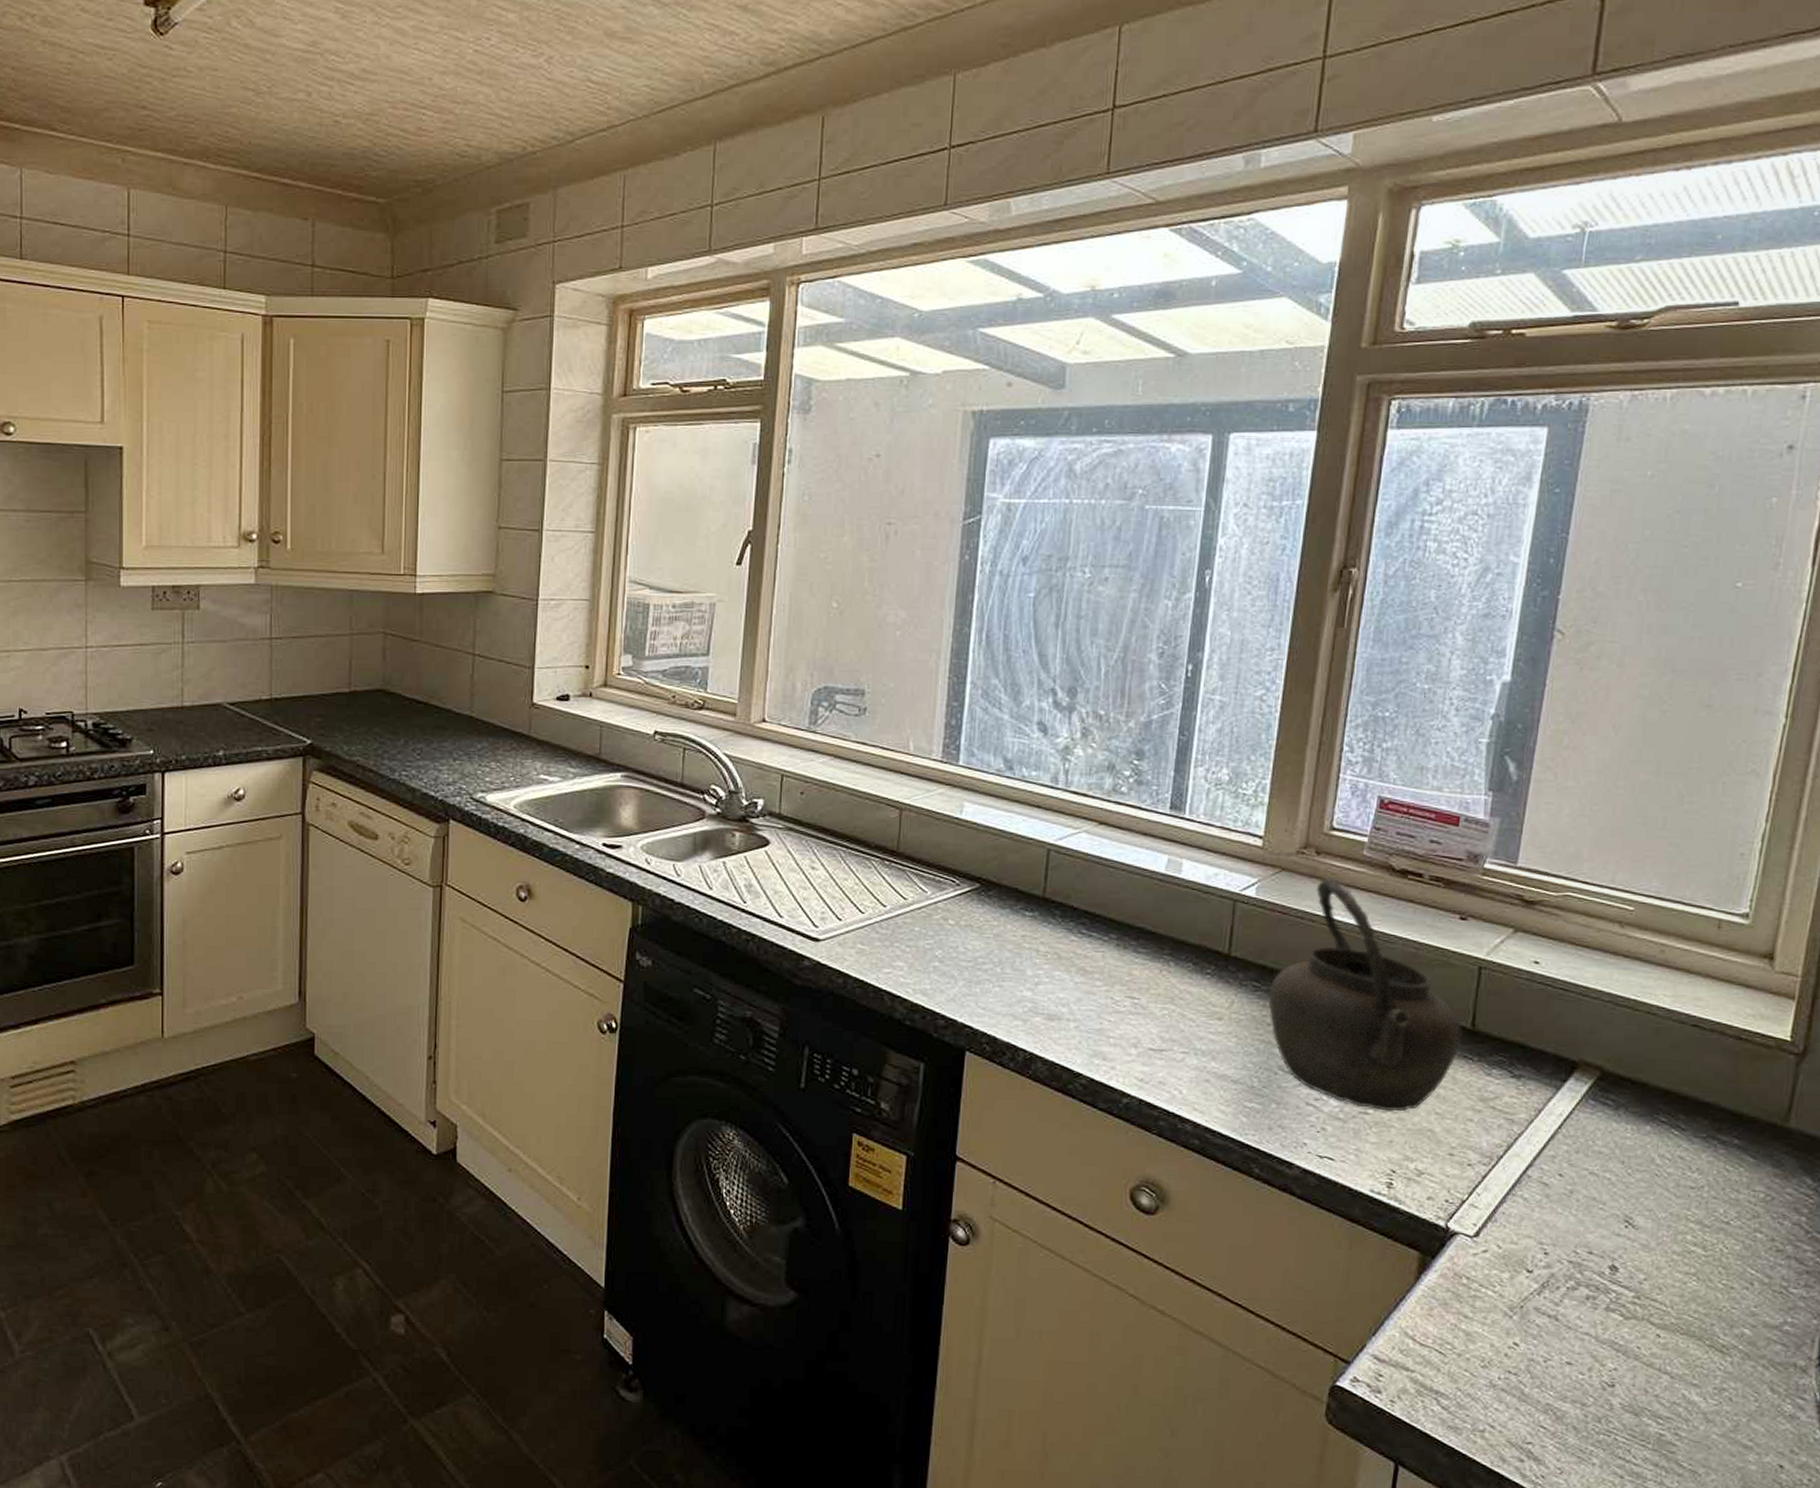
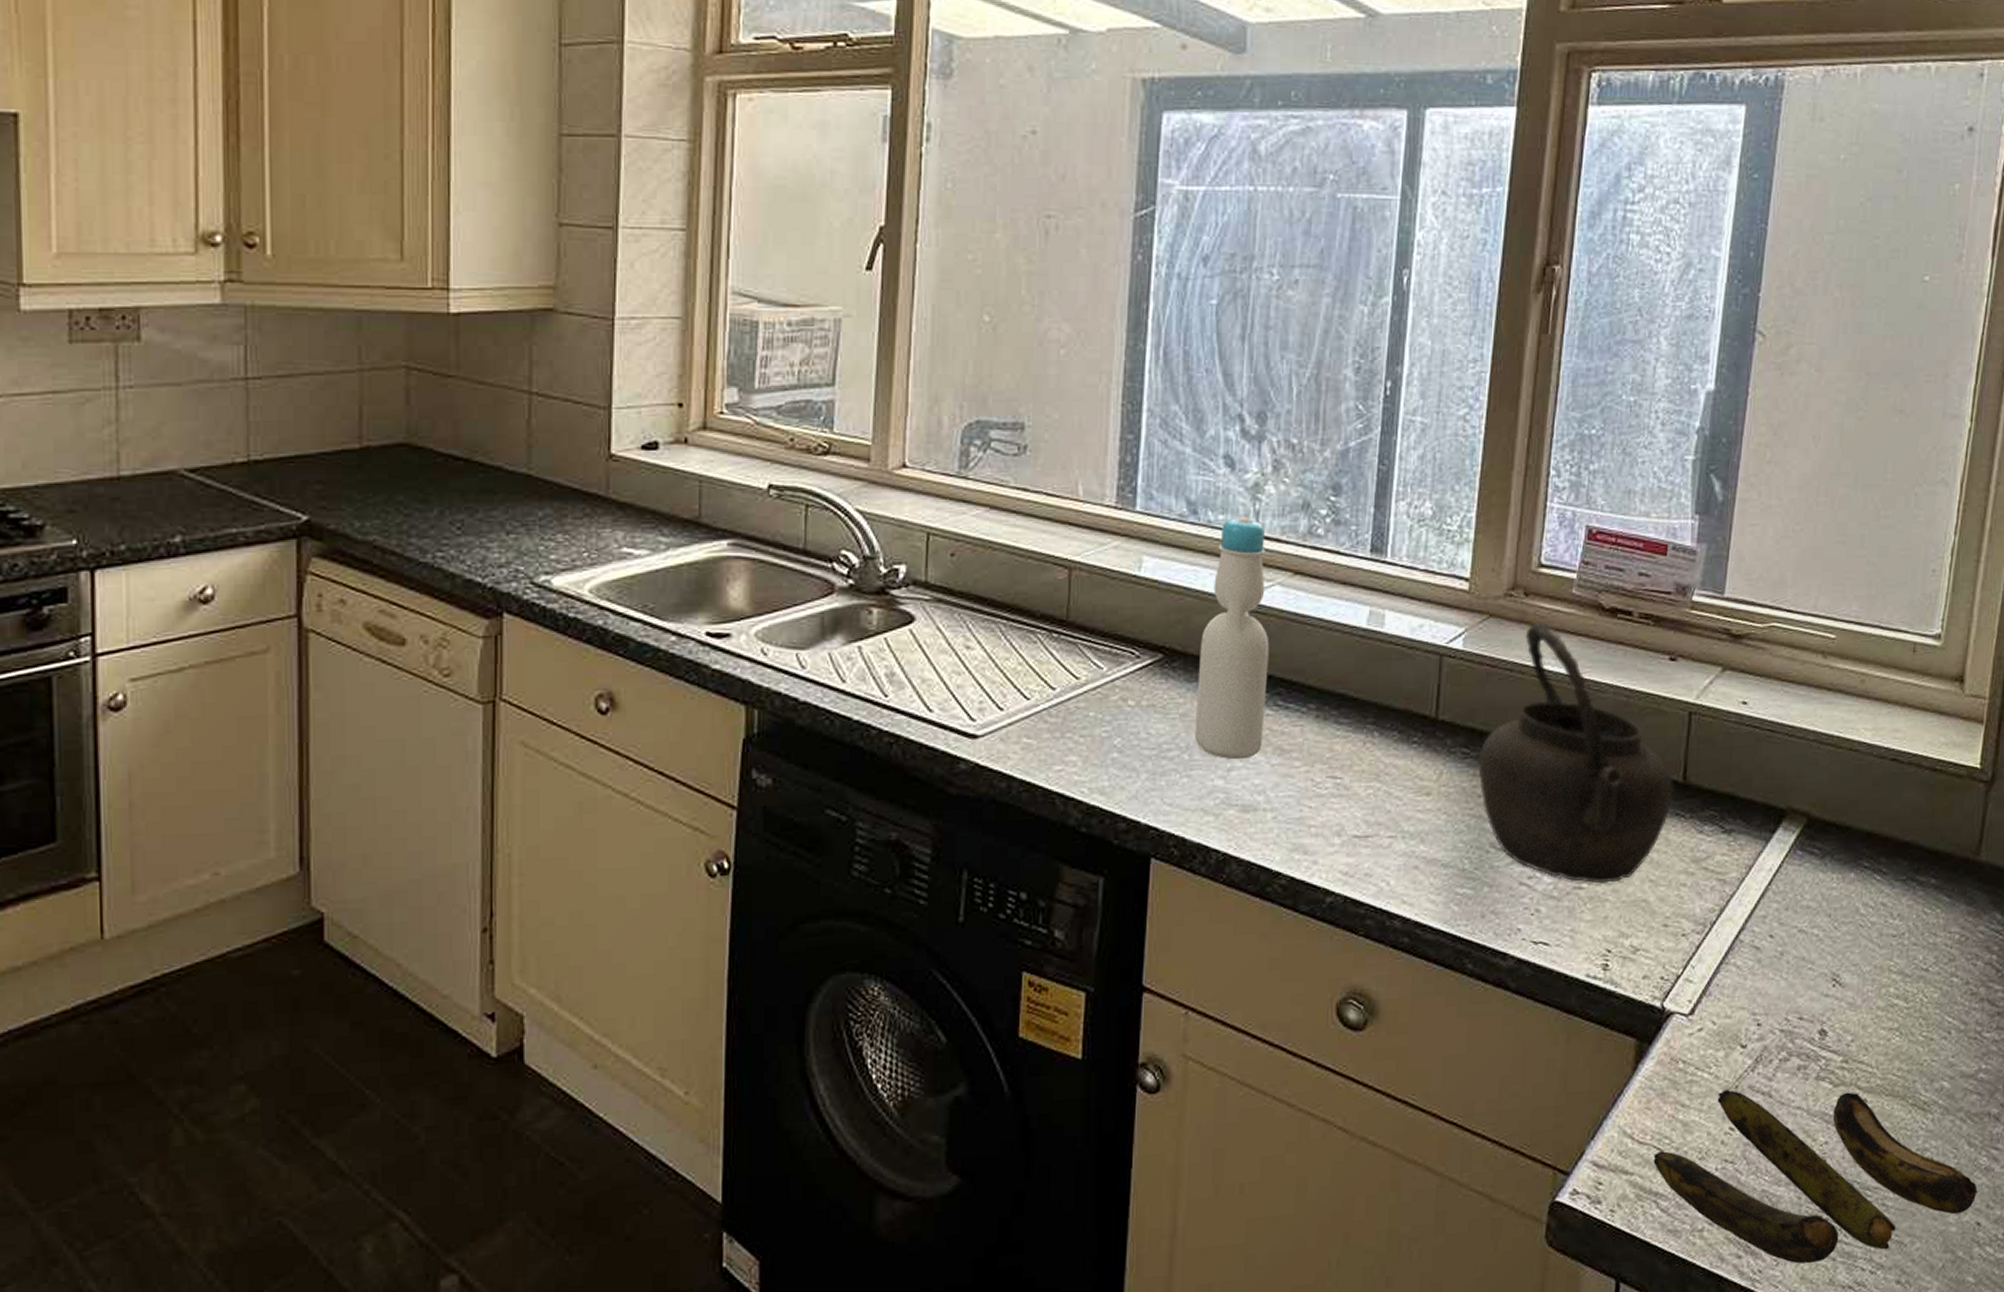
bottle: none [1006,773,1076,976] -> present [1194,516,1270,760]
banana: none [1434,1307,1782,1478] -> present [1653,1089,1979,1264]

